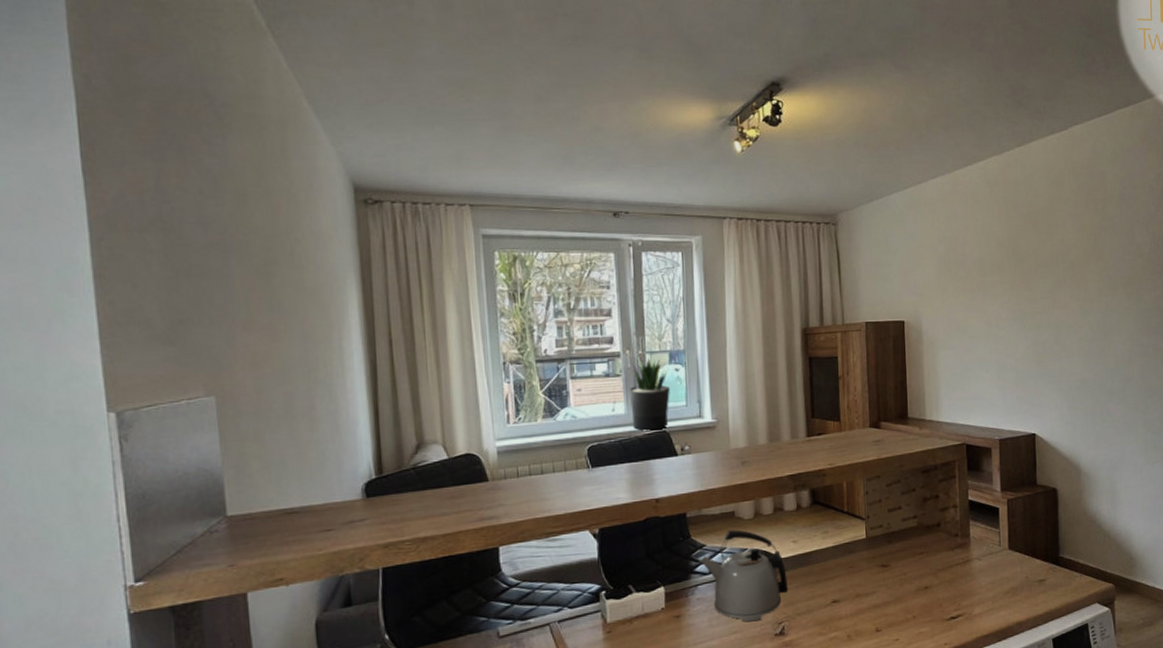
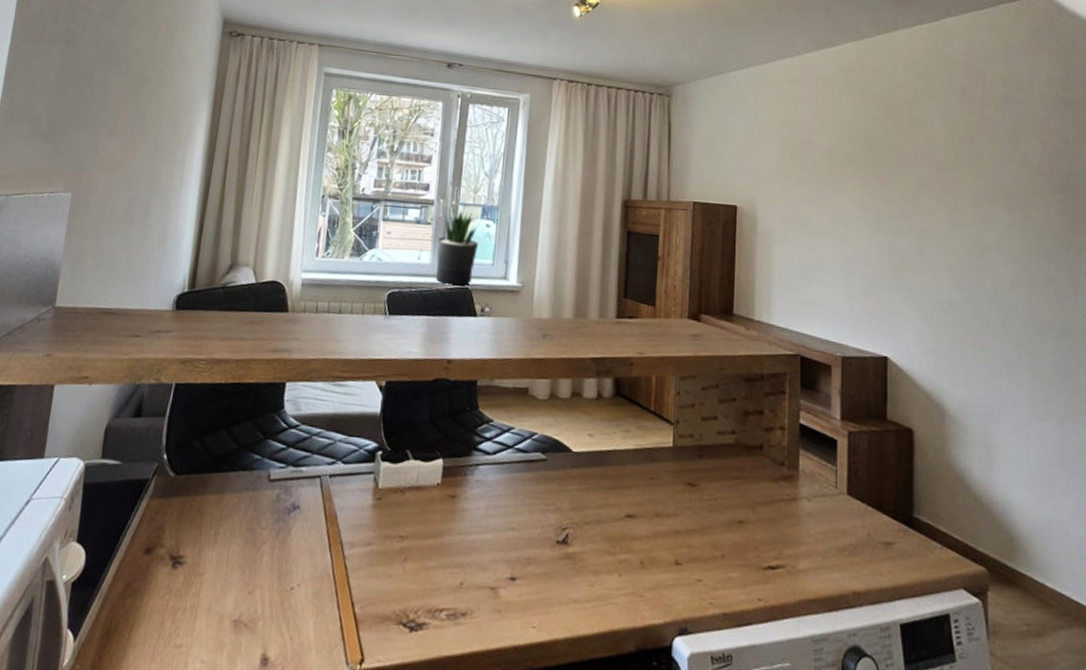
kettle: present [699,530,789,622] -> none [483,408,579,521]

